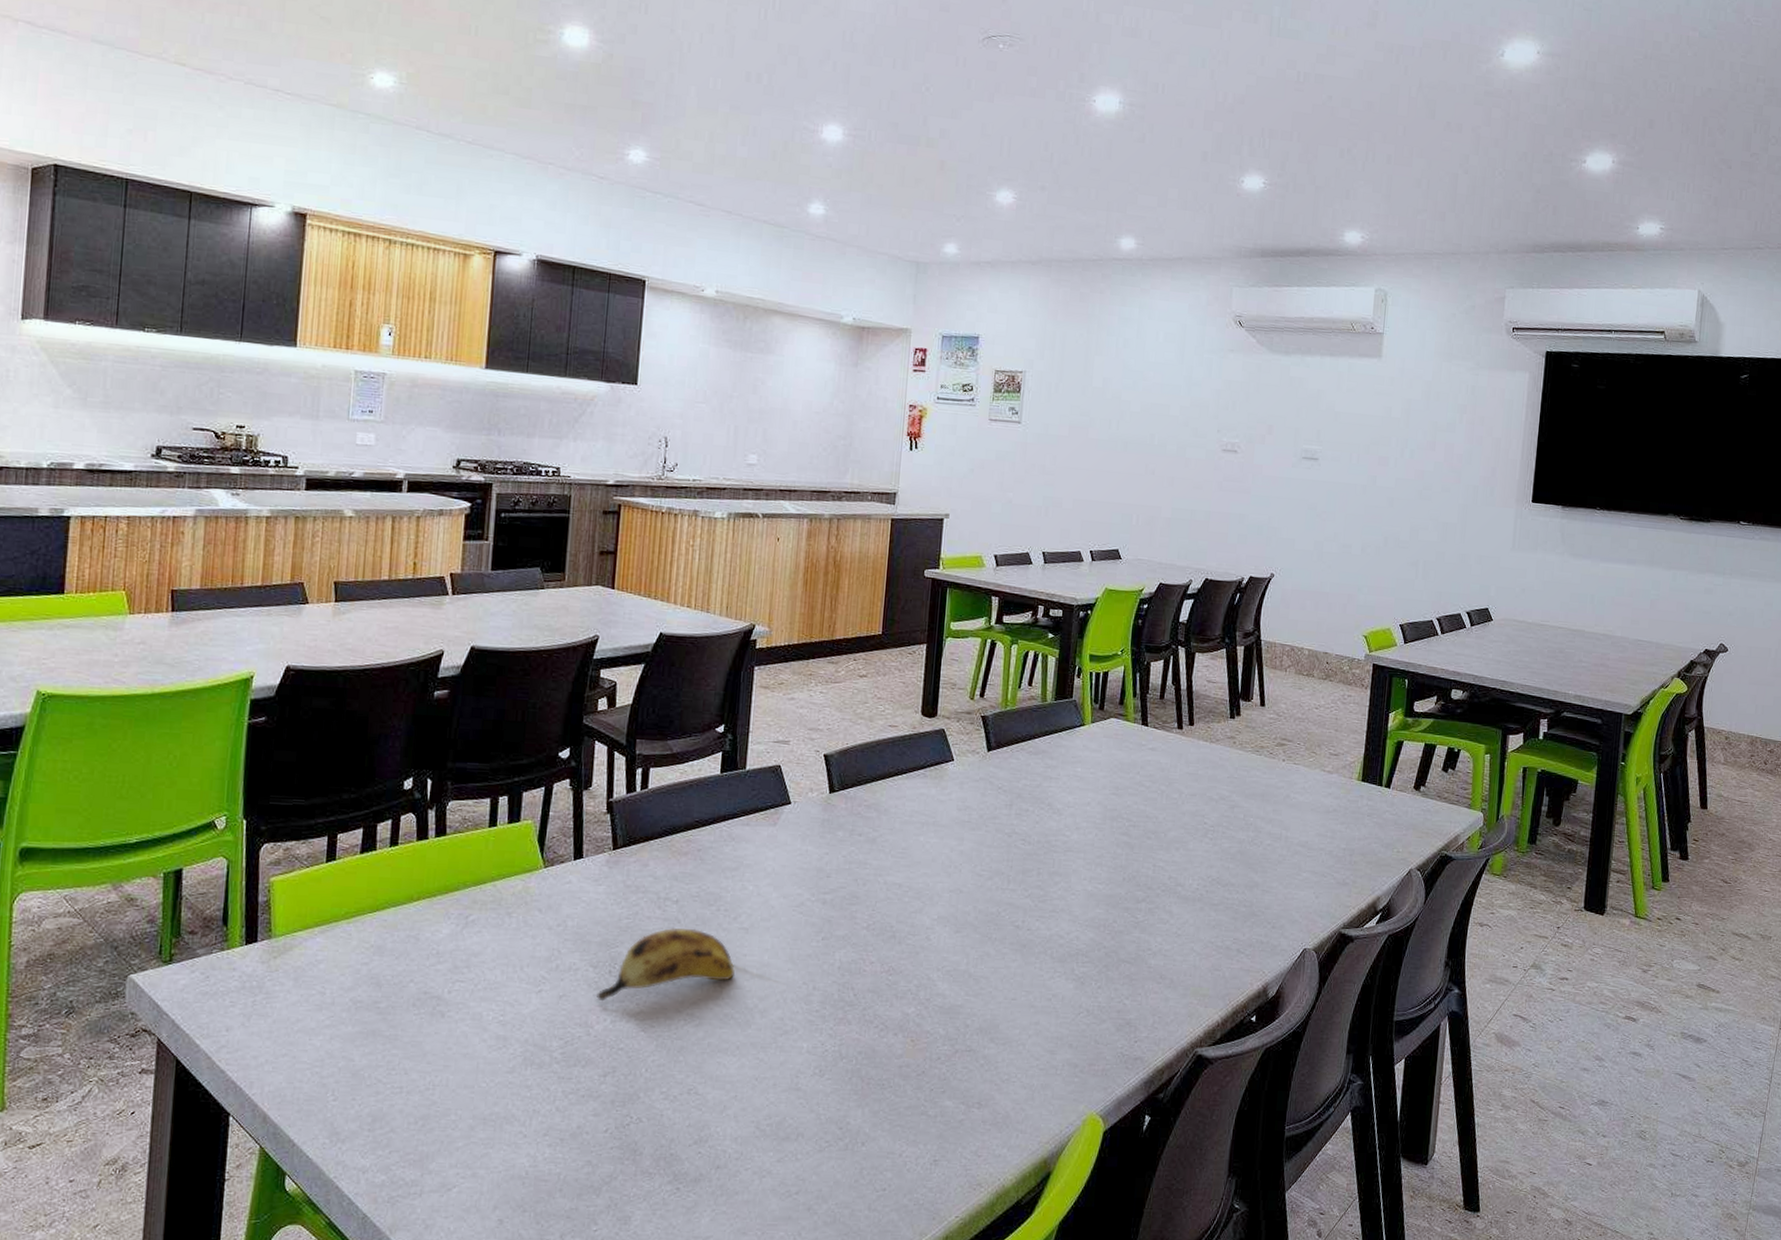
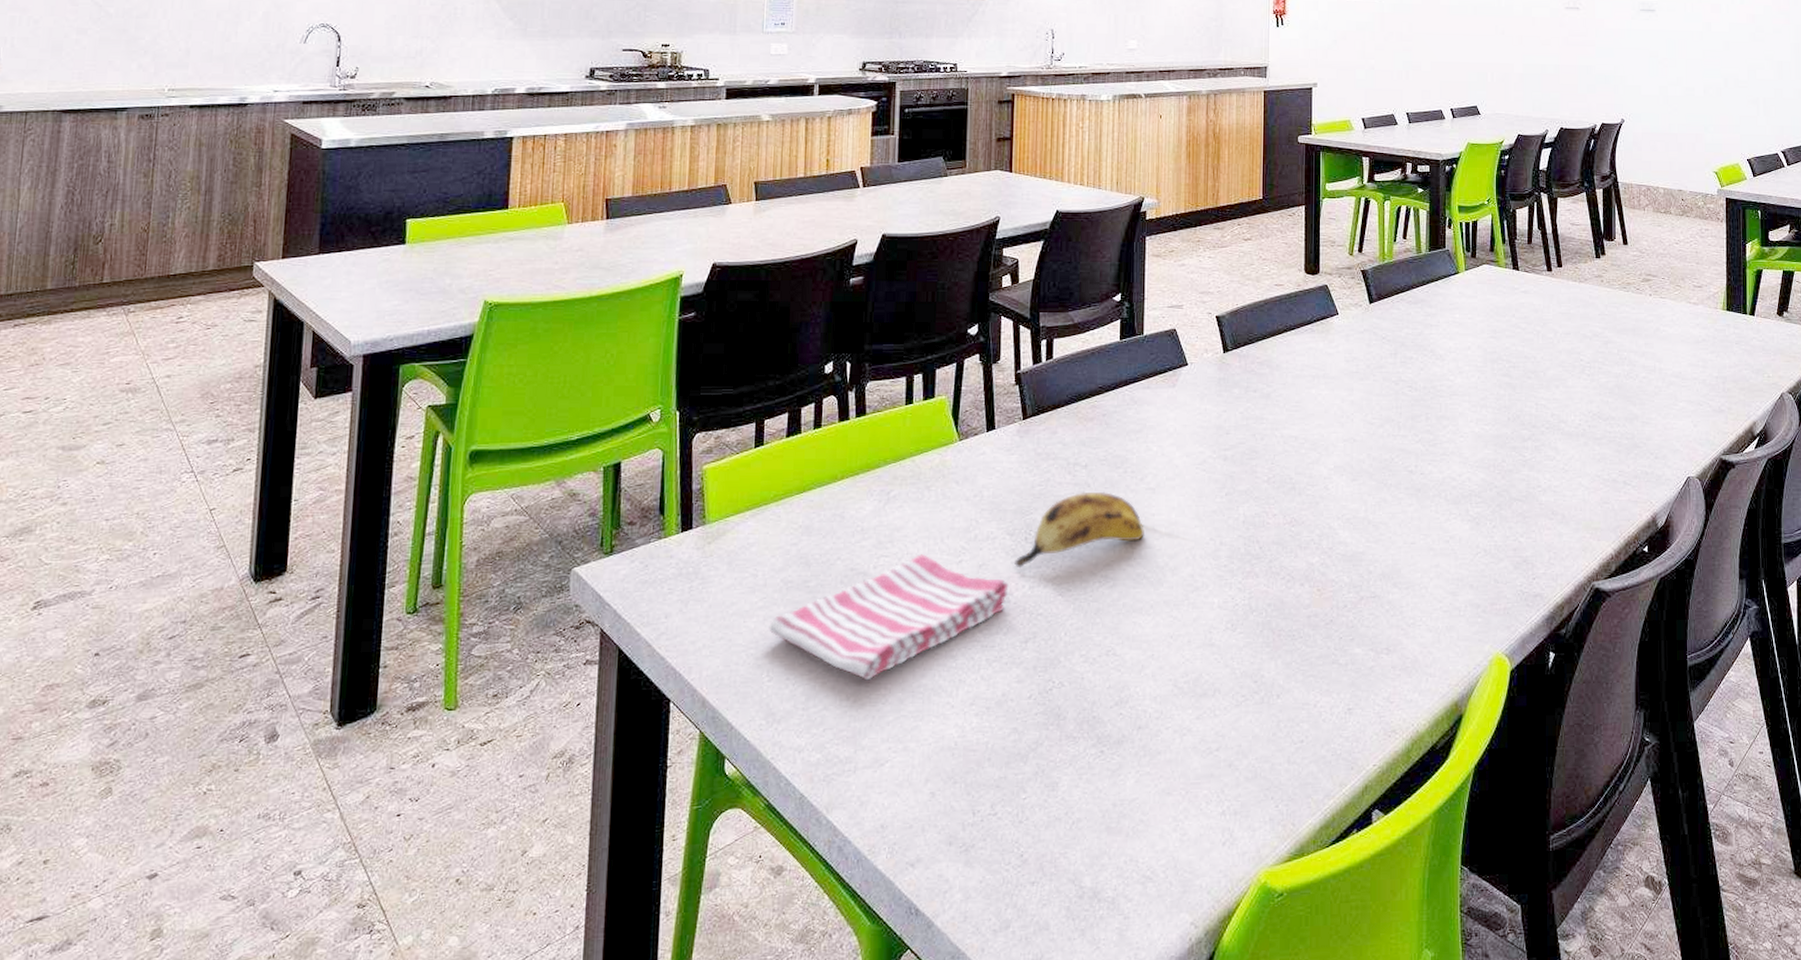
dish towel: none [335,982,590,1105] -> present [769,554,1009,681]

